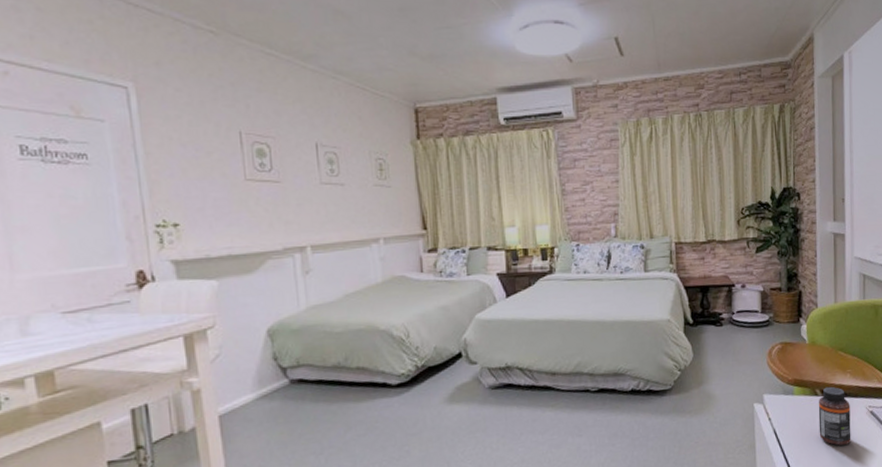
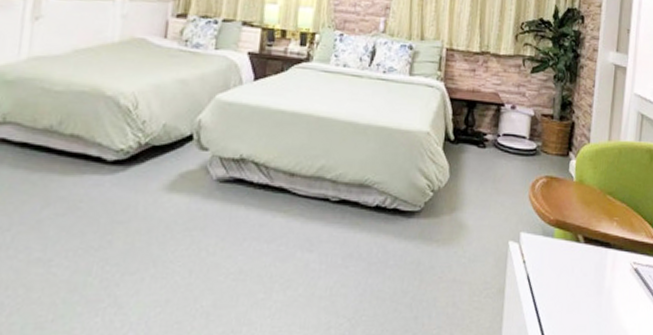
bottles and cans and cups: present [818,386,851,446] -> none [576,233,614,303]

